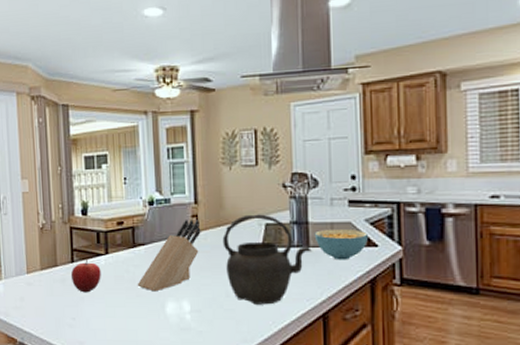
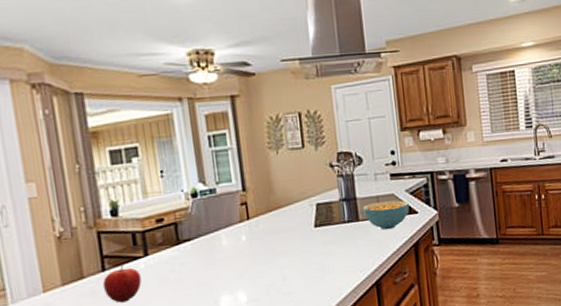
knife block: present [137,219,201,292] -> none [185,207,252,288]
kettle: present [222,214,312,305] -> none [274,194,361,284]

